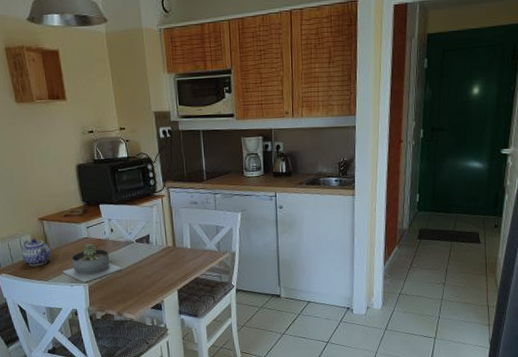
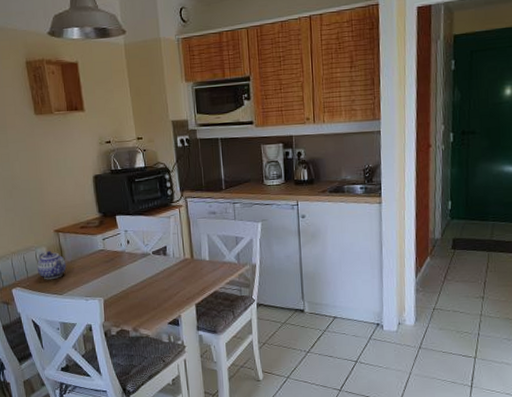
succulent planter: present [62,244,122,283] -> none [77,256,138,297]

